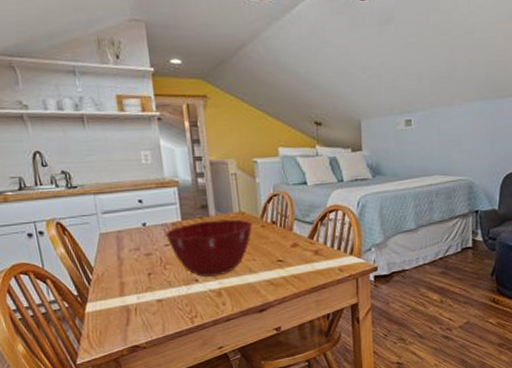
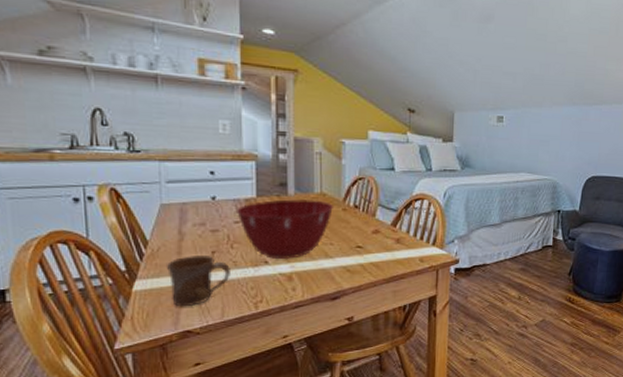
mug: none [110,277,167,324] -> present [166,256,230,306]

